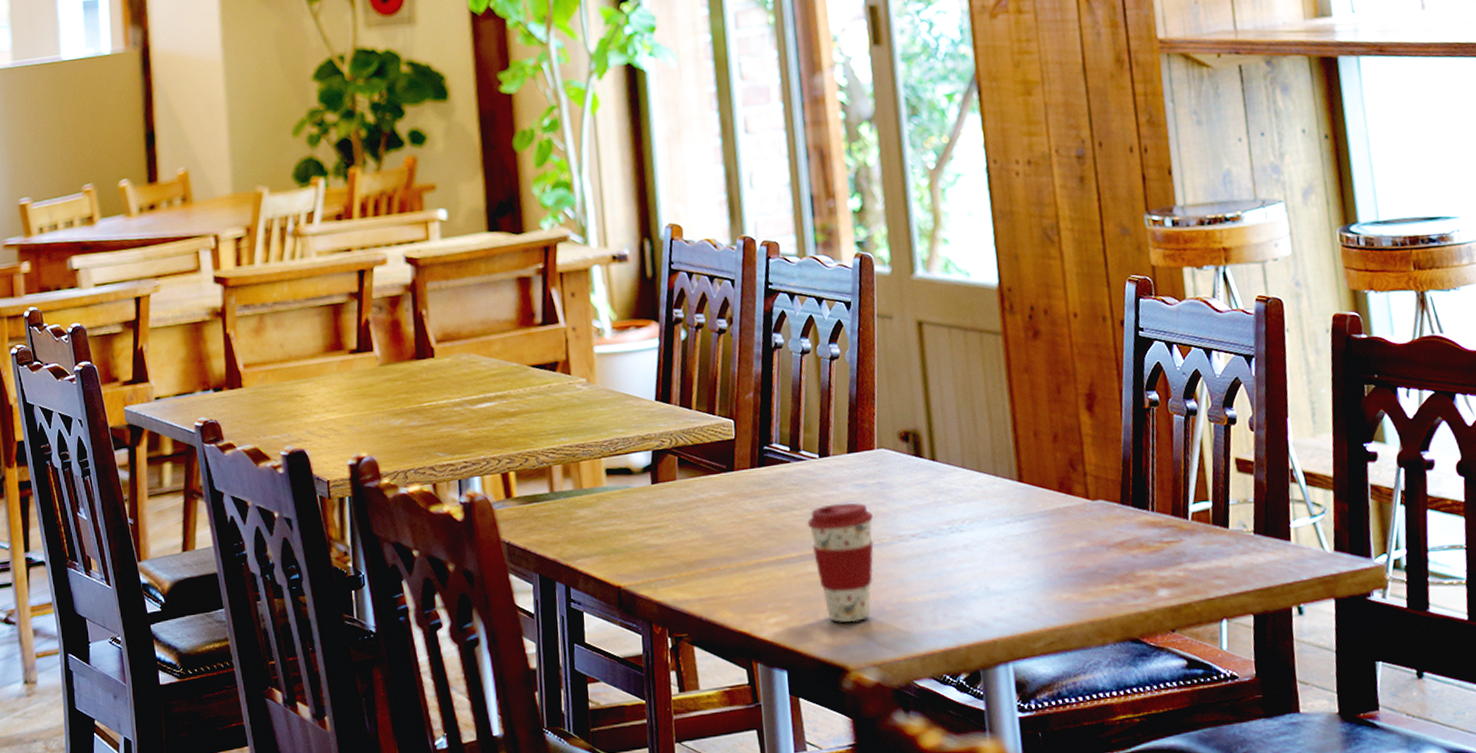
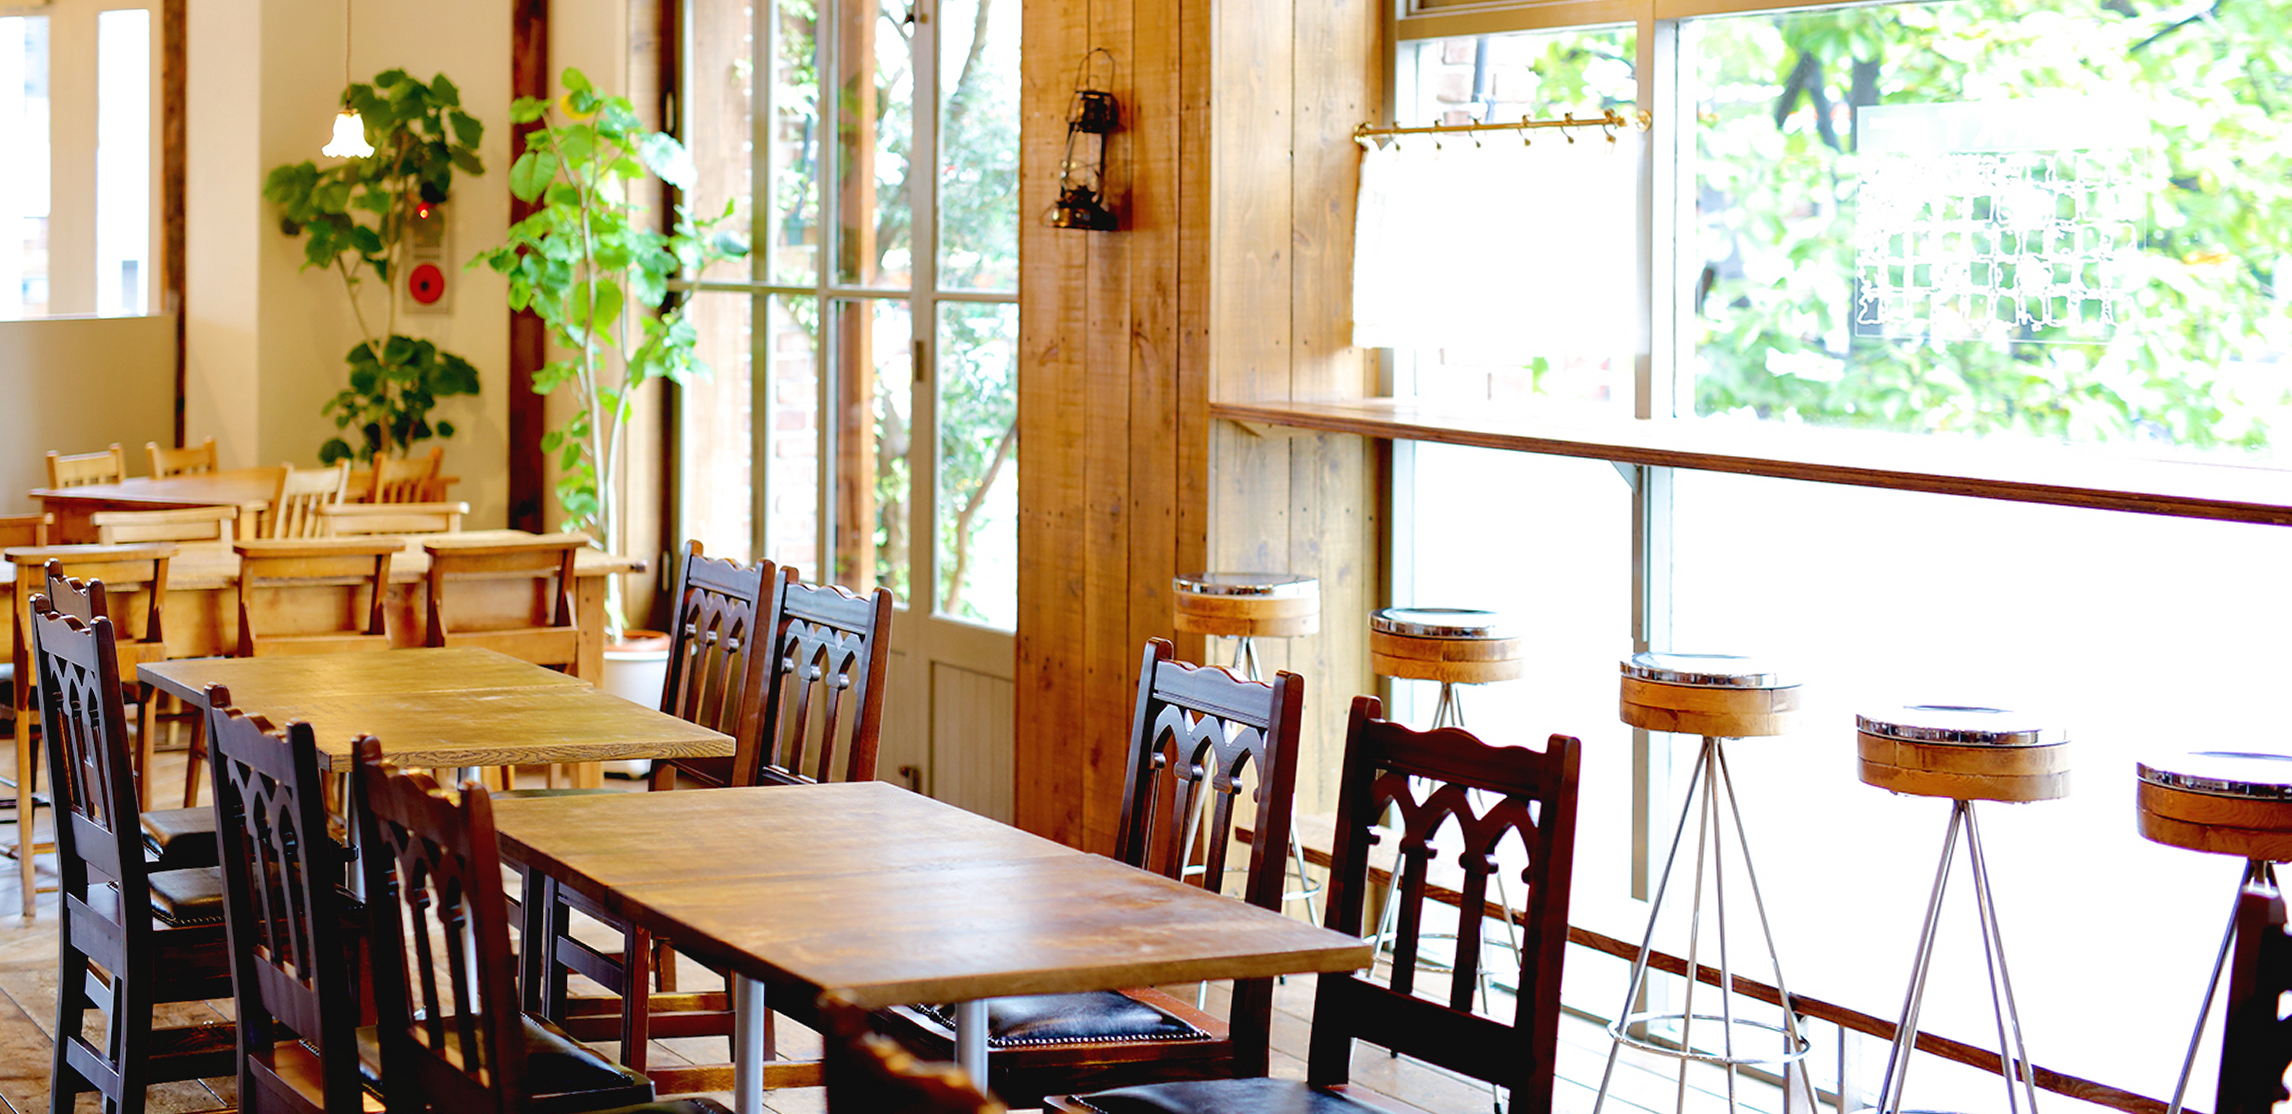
coffee cup: present [807,502,874,623] -> none [798,829,865,945]

